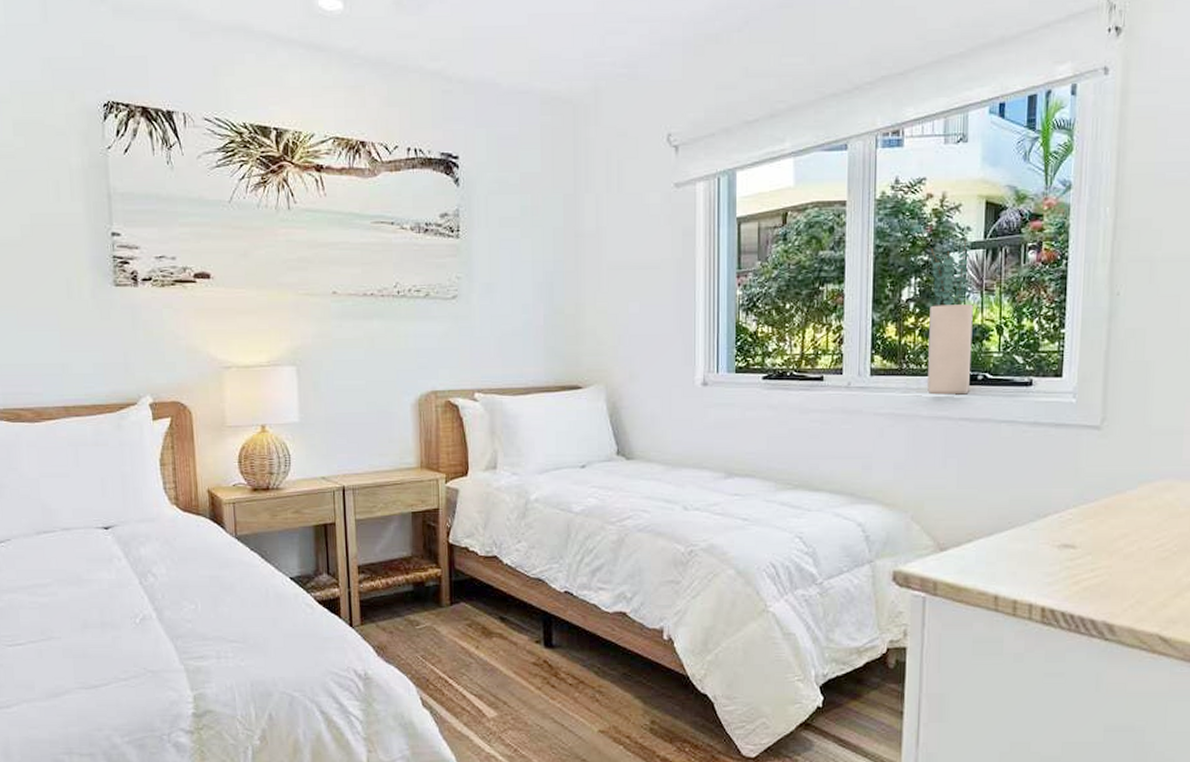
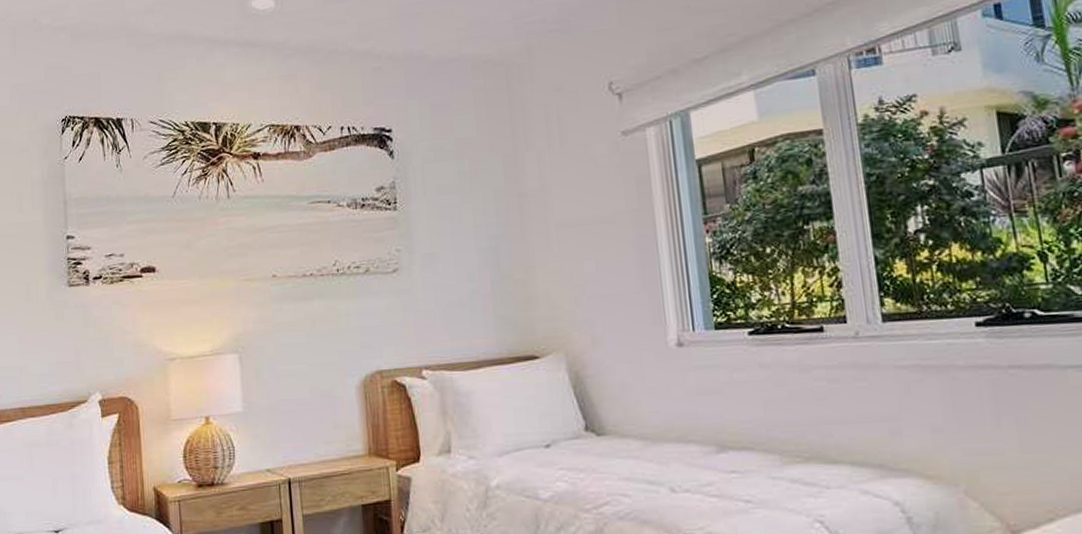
vase: present [927,239,973,395] -> none [935,156,1016,340]

